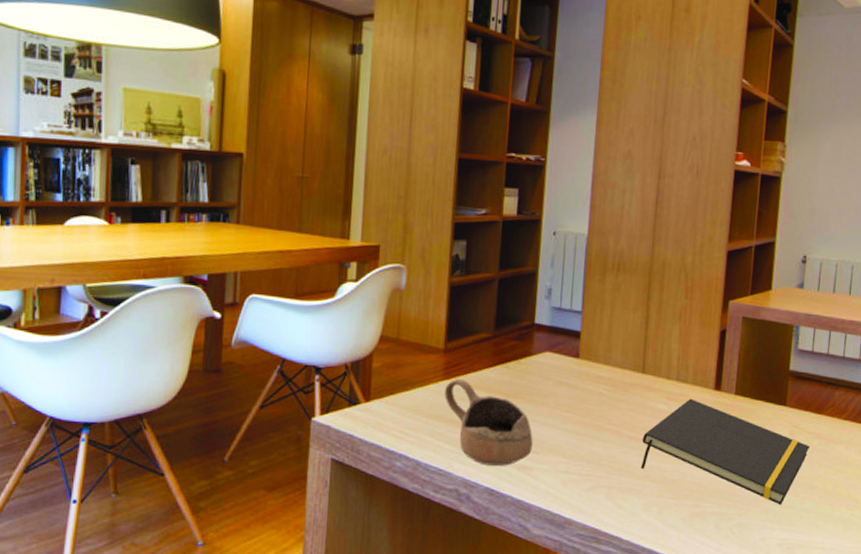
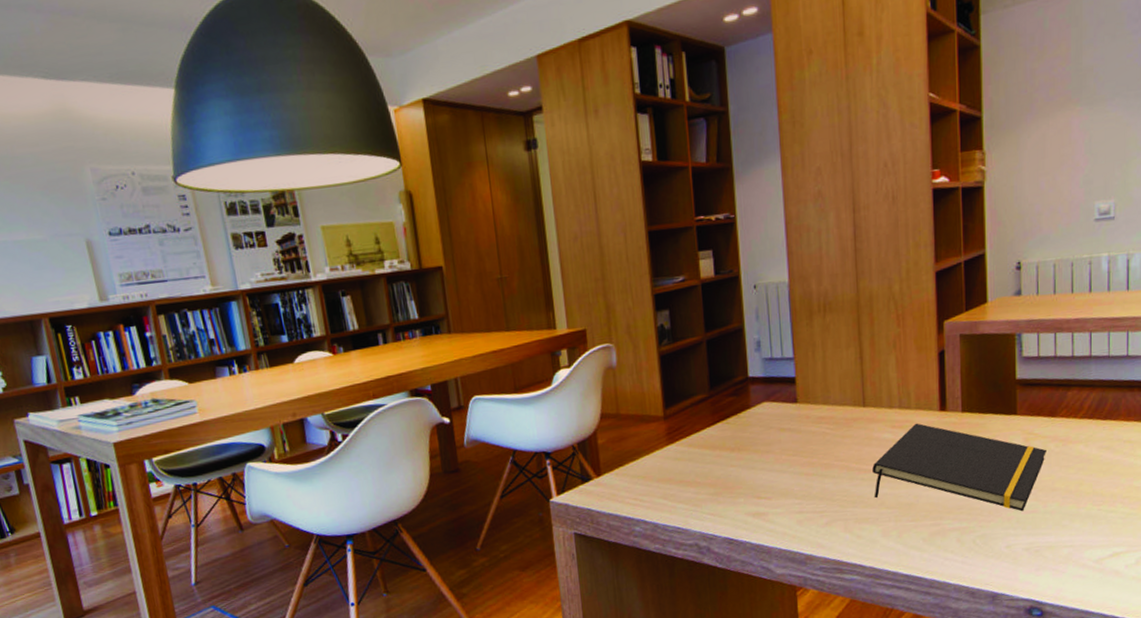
cup: present [444,378,533,466] -> none [670,441,764,518]

